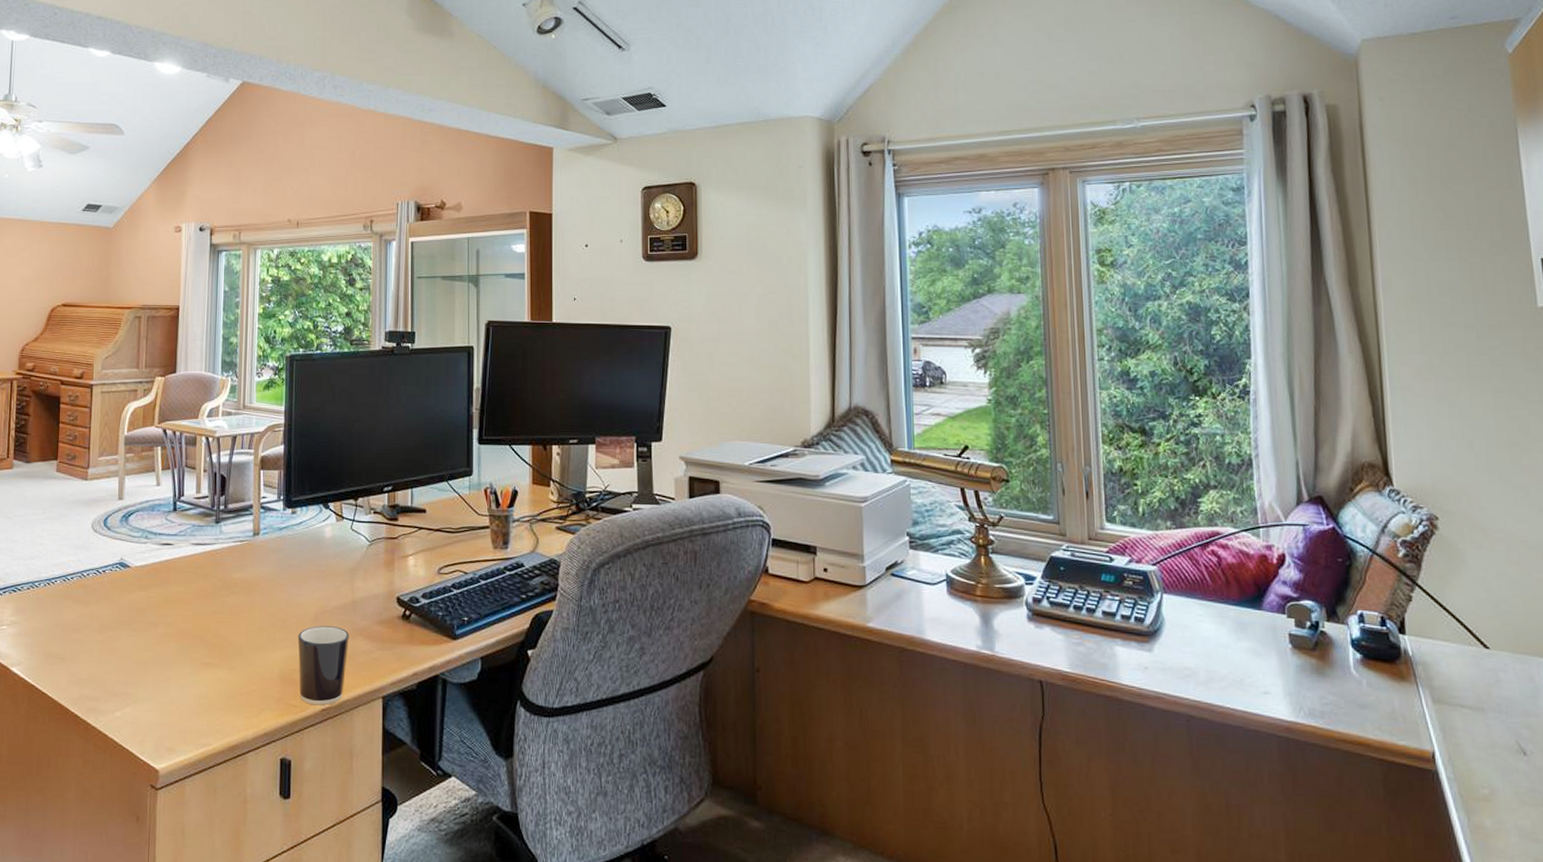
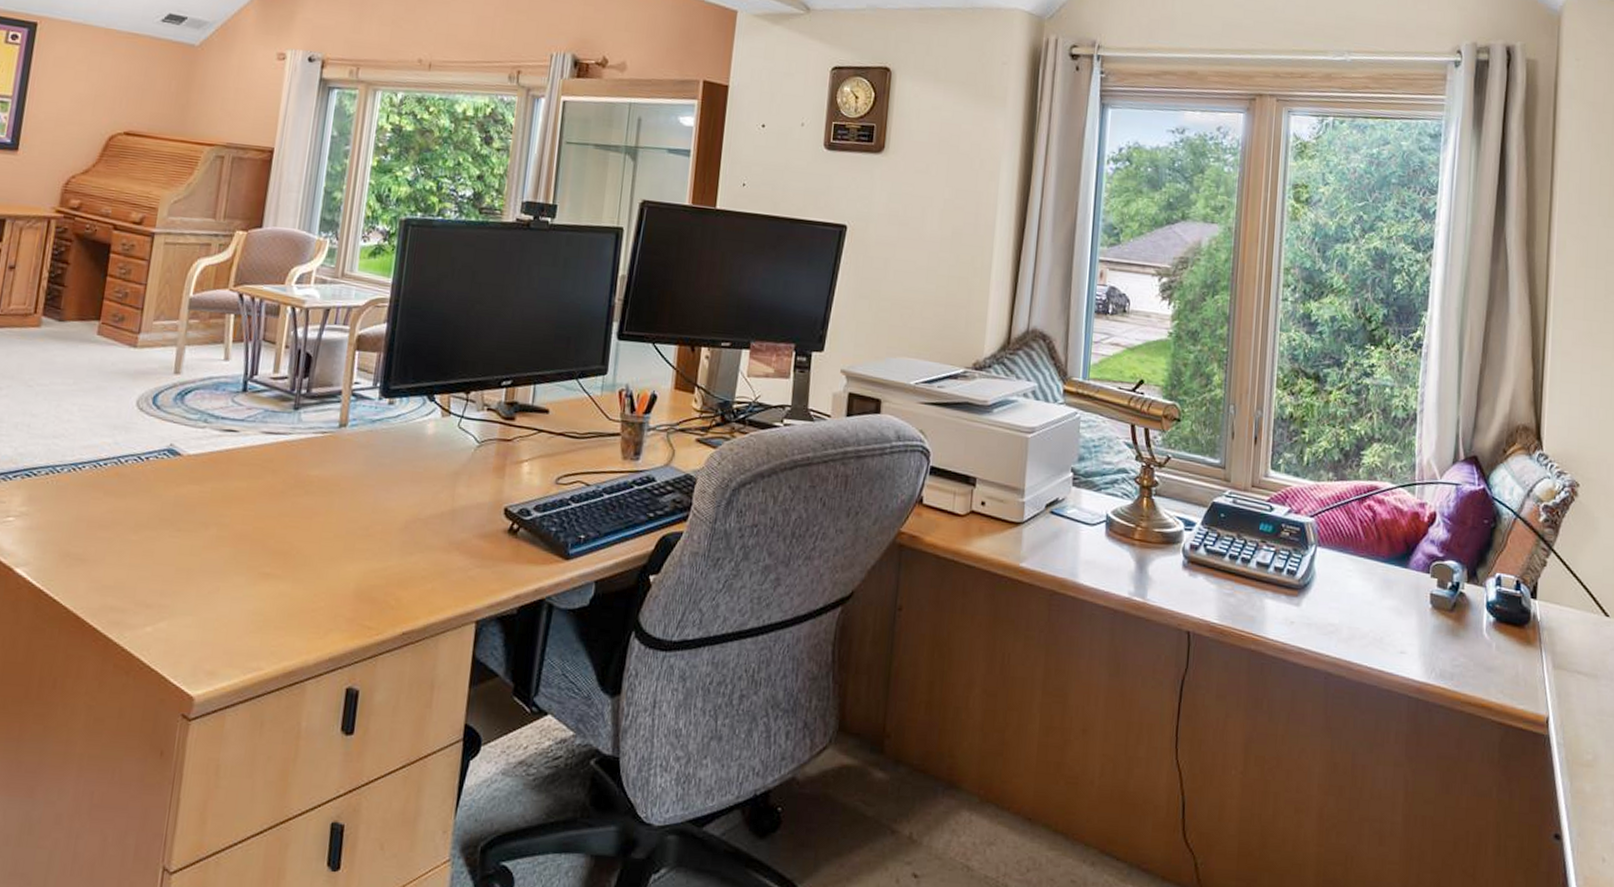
mug: present [297,626,349,706] -> none [377,536,444,629]

